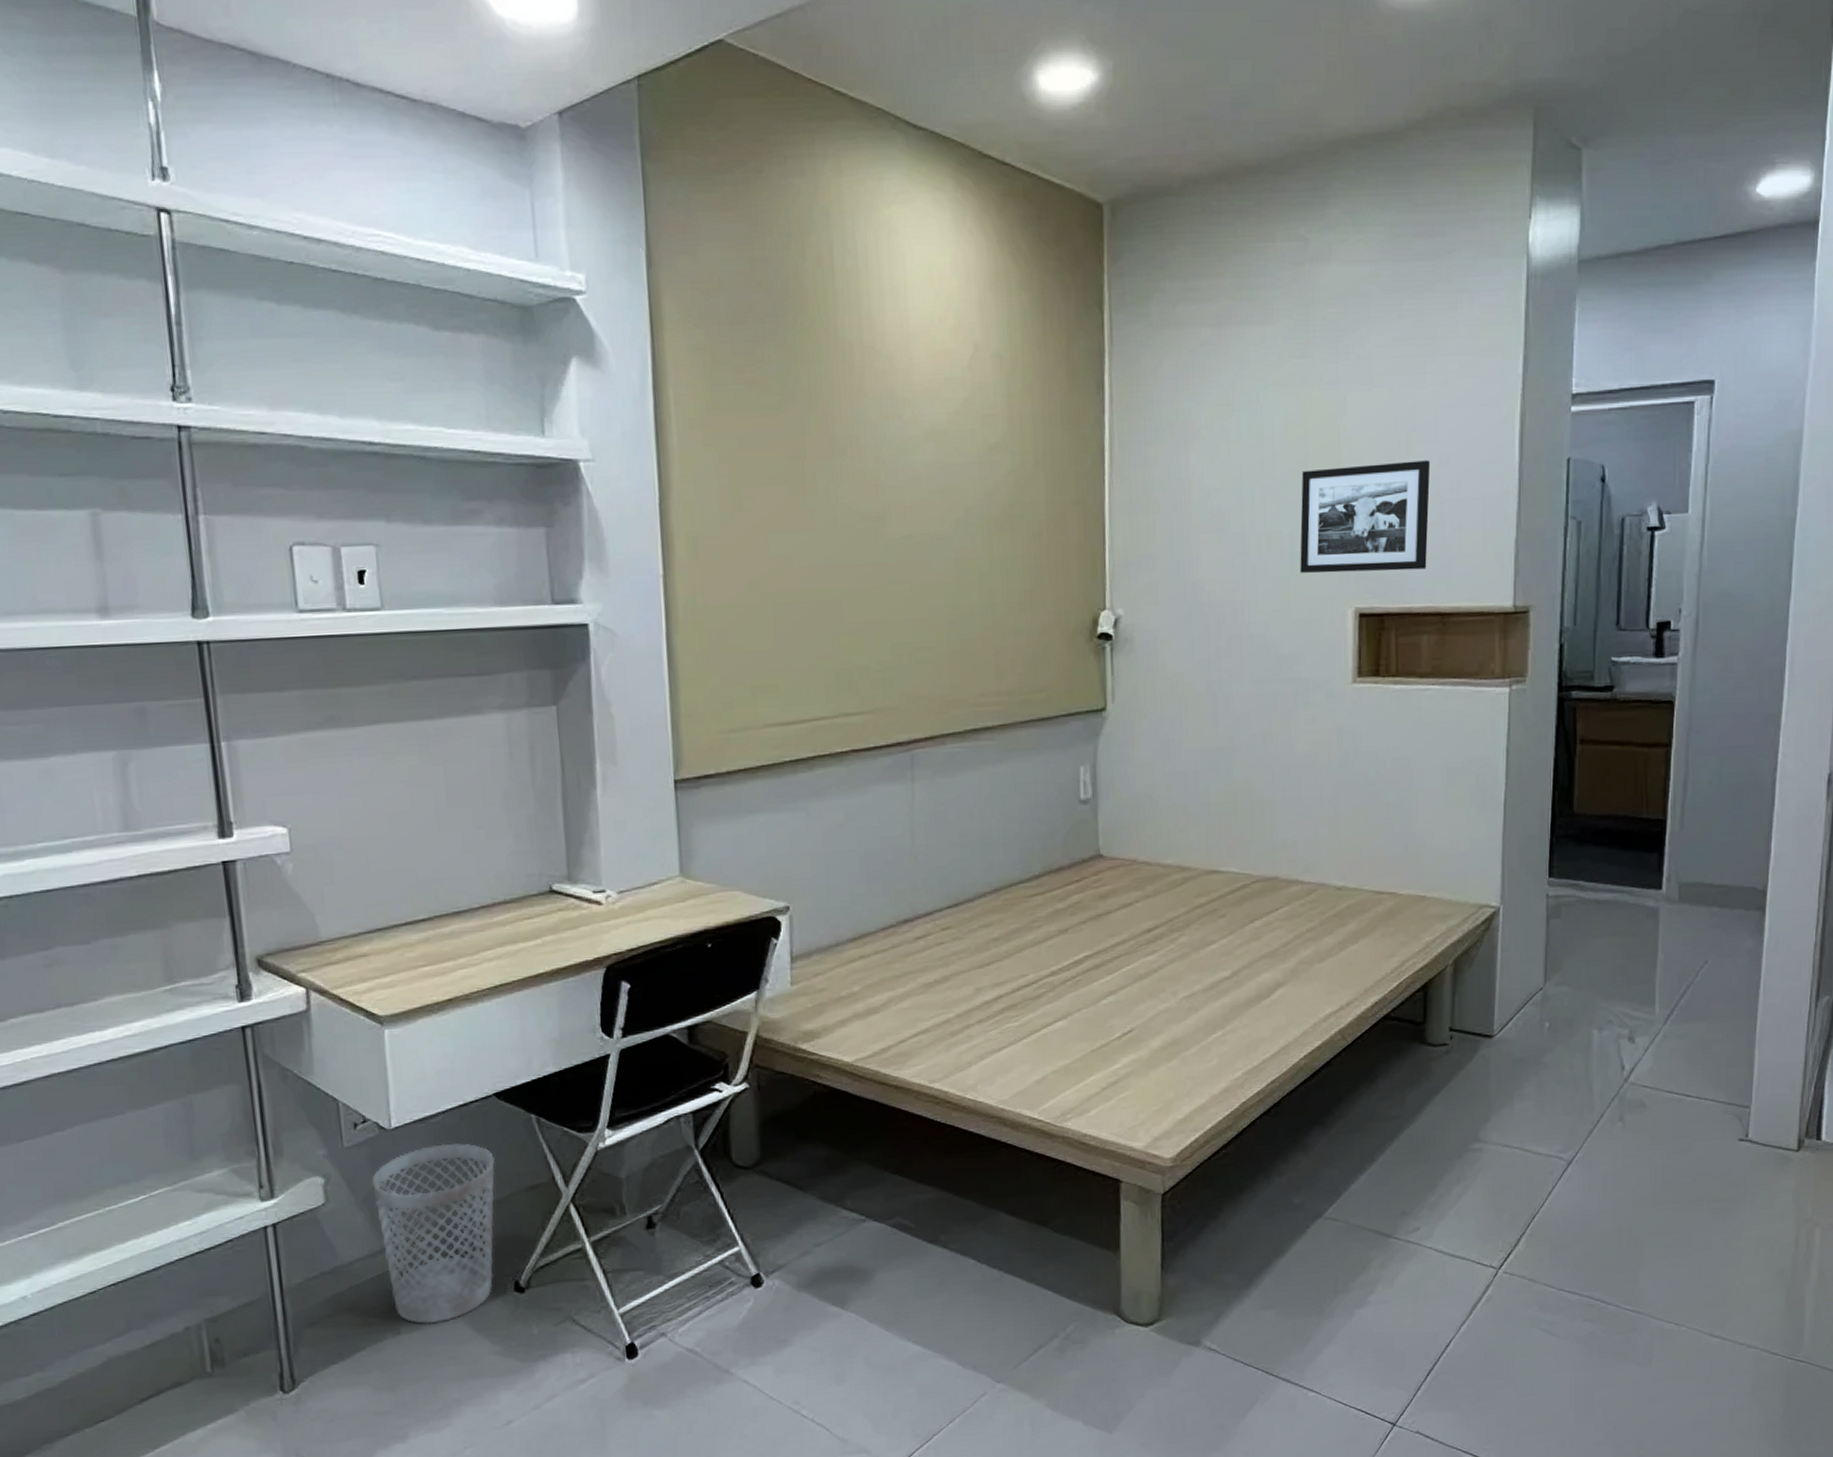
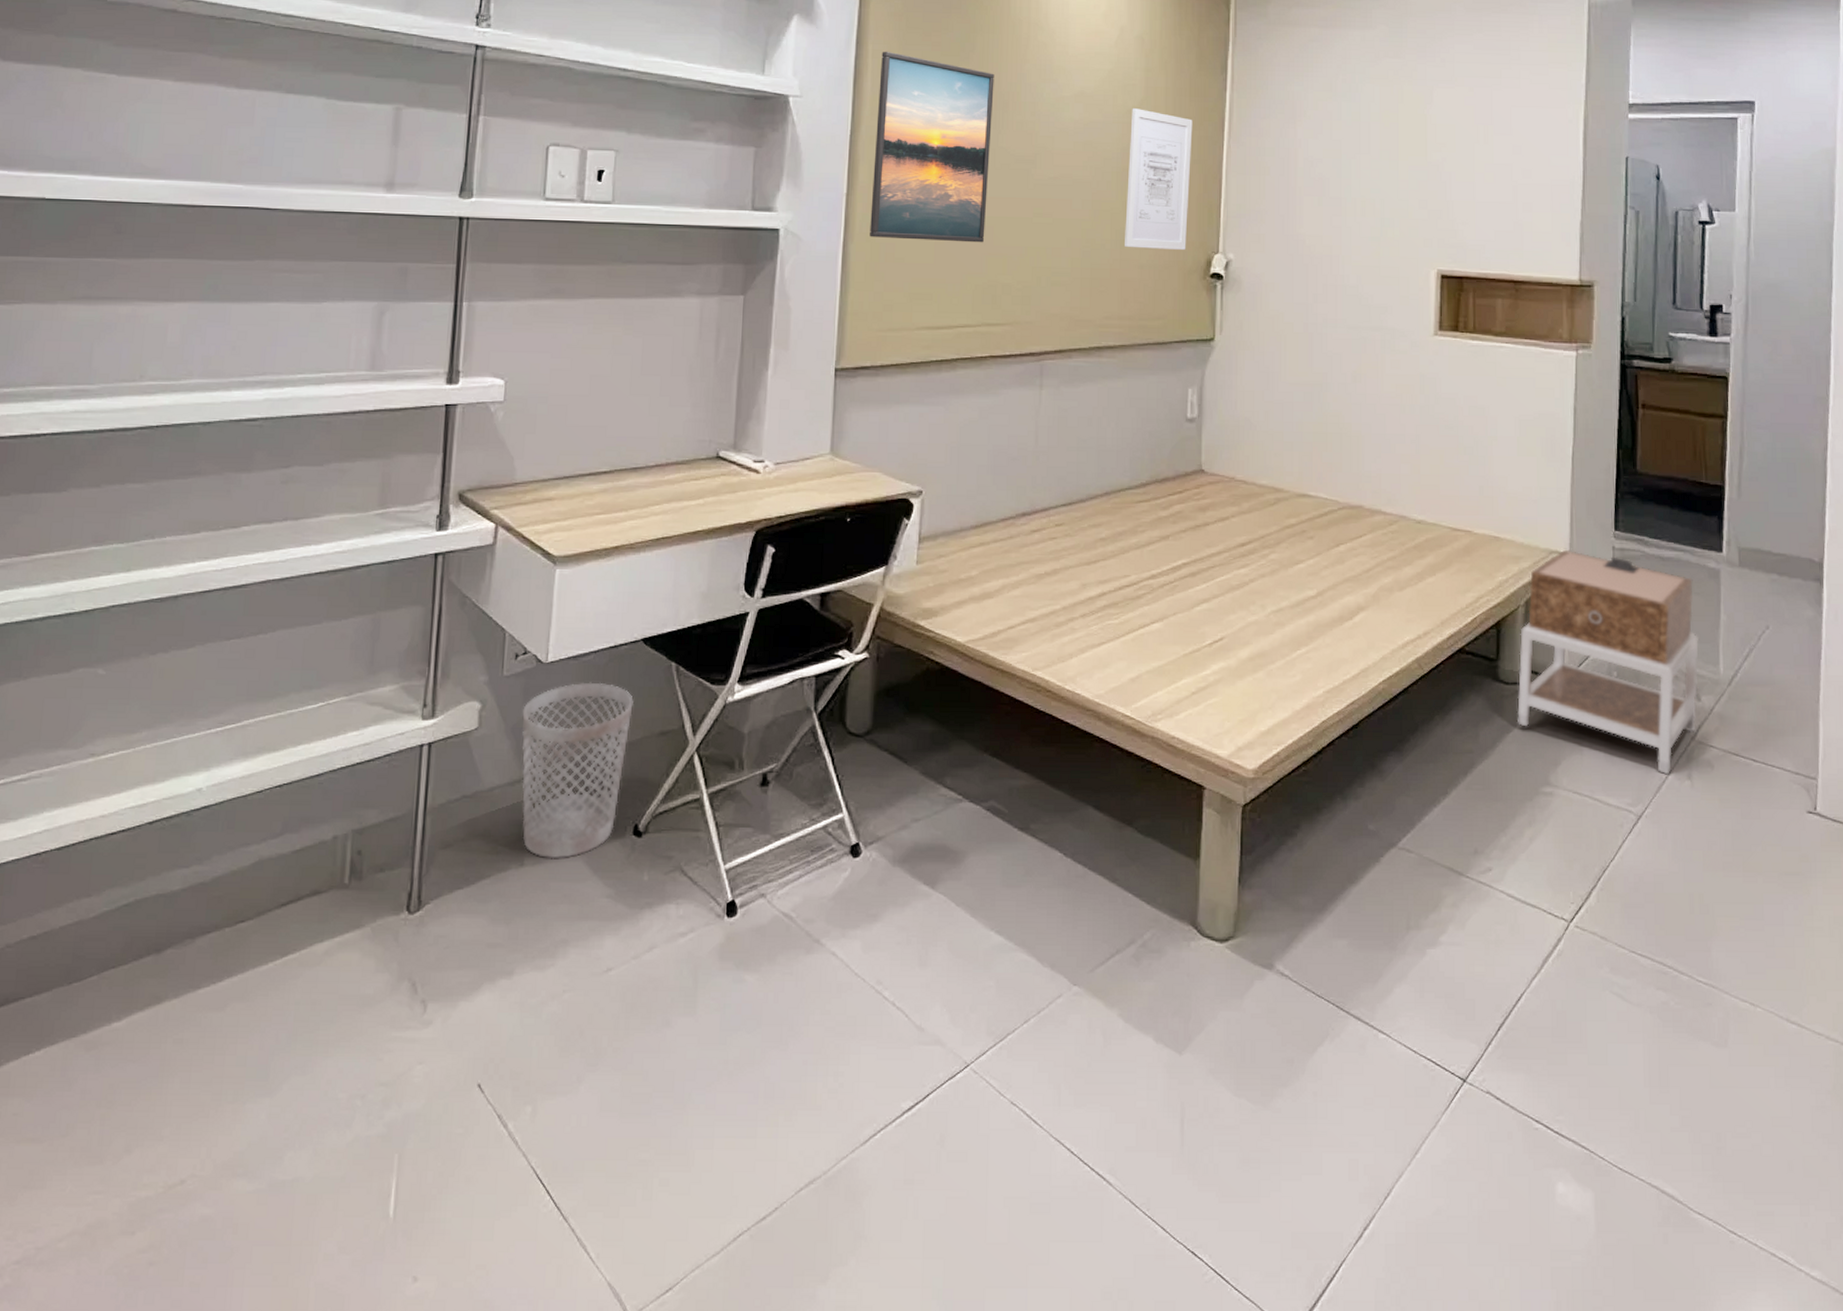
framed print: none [686,395,833,625] -> present [870,51,994,243]
wall art: none [994,443,1068,612] -> present [1125,107,1193,250]
picture frame: present [1300,460,1431,574] -> none [1390,149,1505,241]
nightstand: none [1445,902,1634,1119] -> present [1517,549,1699,775]

